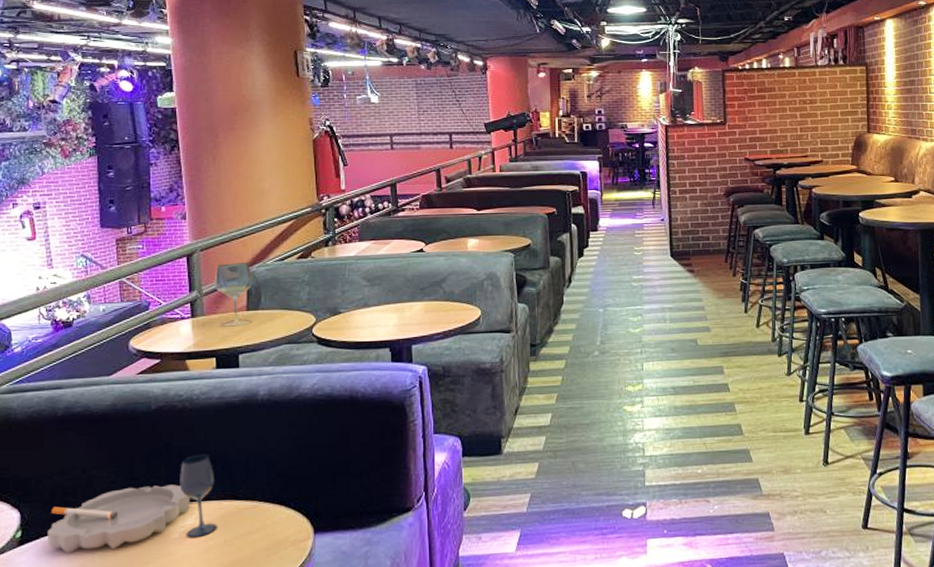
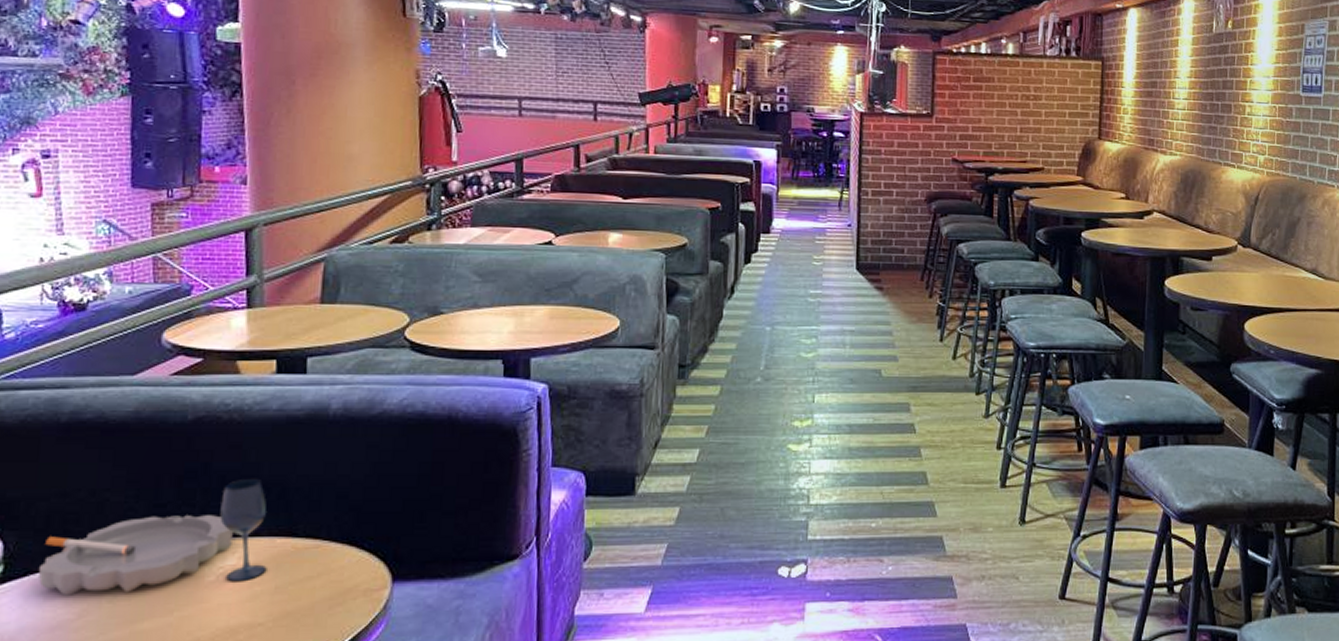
wine glass: present [214,263,254,327] -> none [279,243,332,323]

